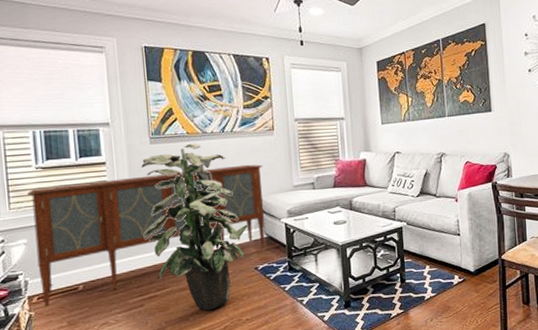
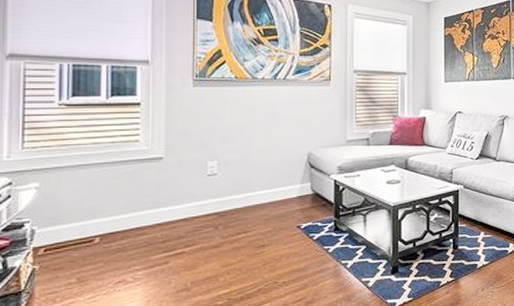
sideboard: present [27,164,266,308] -> none [46,115,316,261]
indoor plant: present [141,143,248,311] -> none [175,89,294,272]

